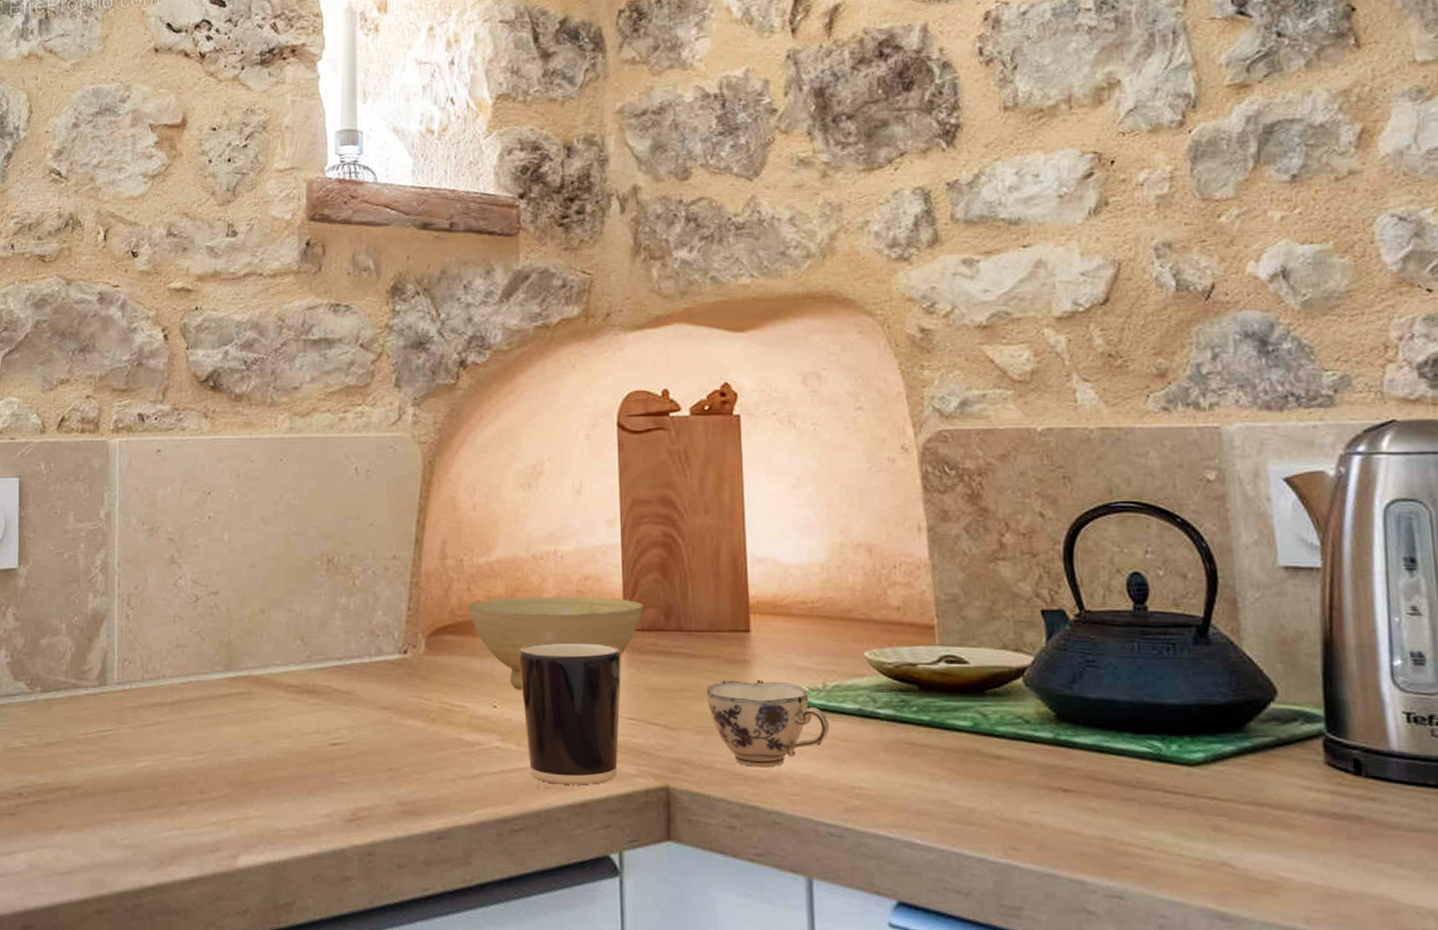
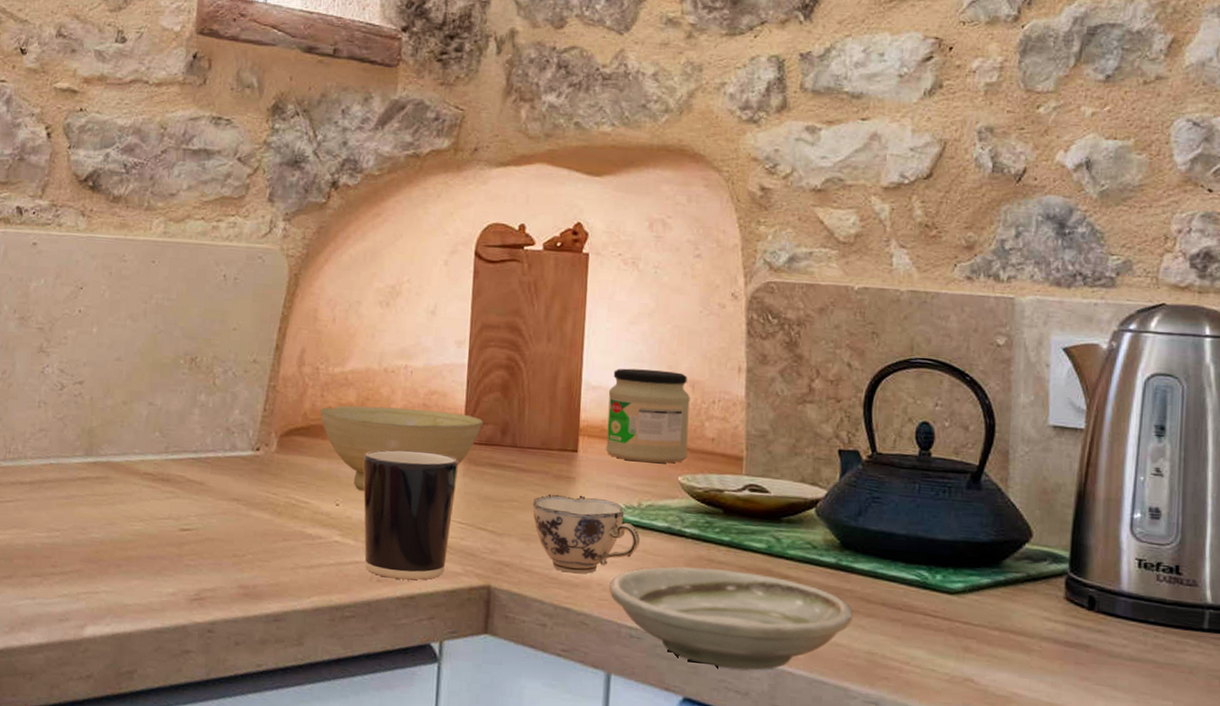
jar: none [777,536,872,639] -> present [606,368,690,464]
saucer: none [800,752,1082,867] -> present [609,566,854,671]

